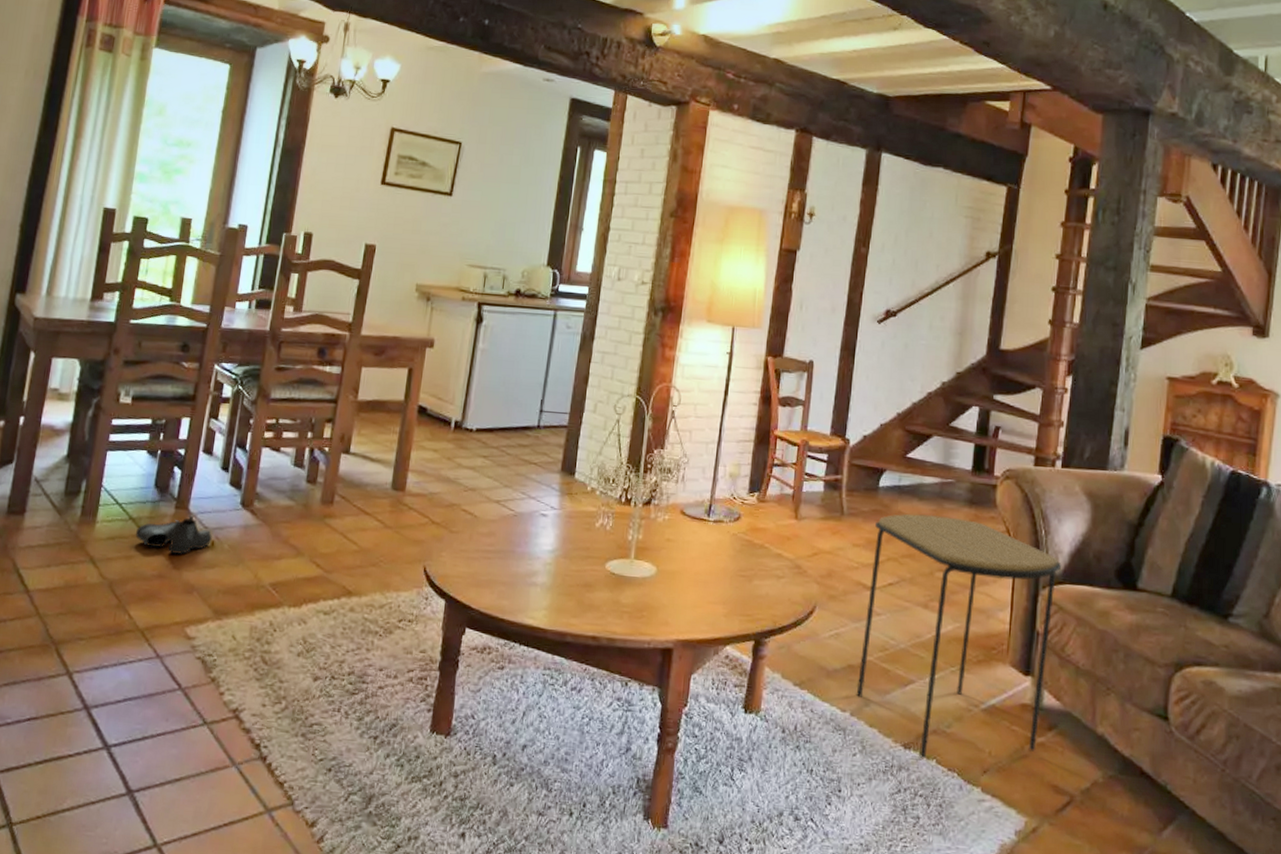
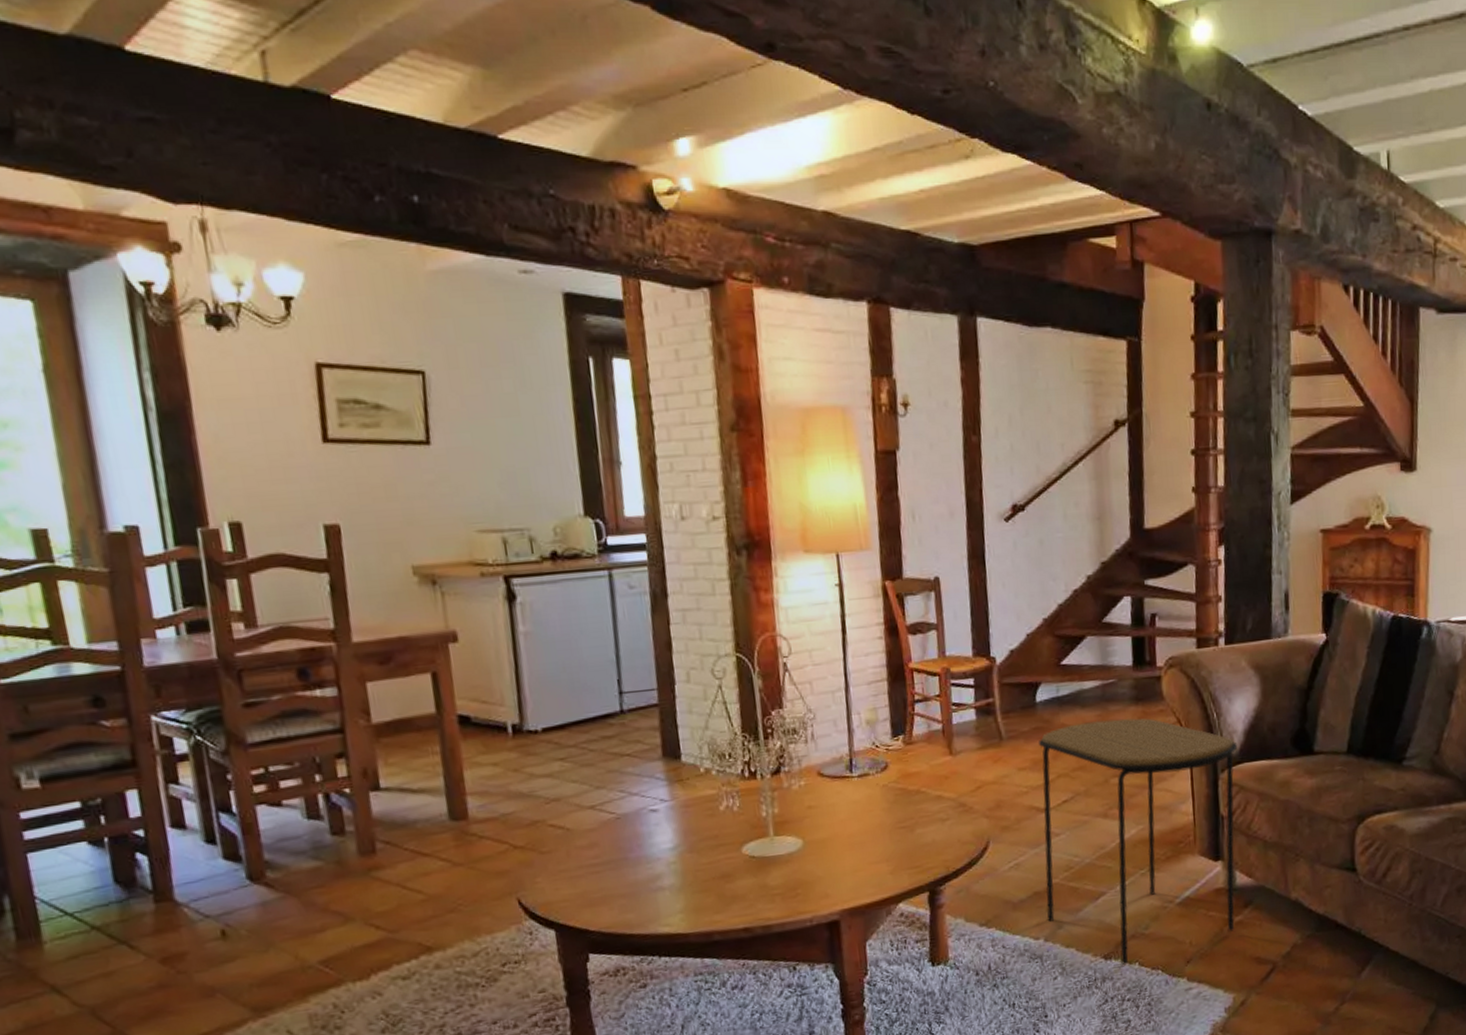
boots: present [135,515,212,555] -> none [106,906,221,957]

